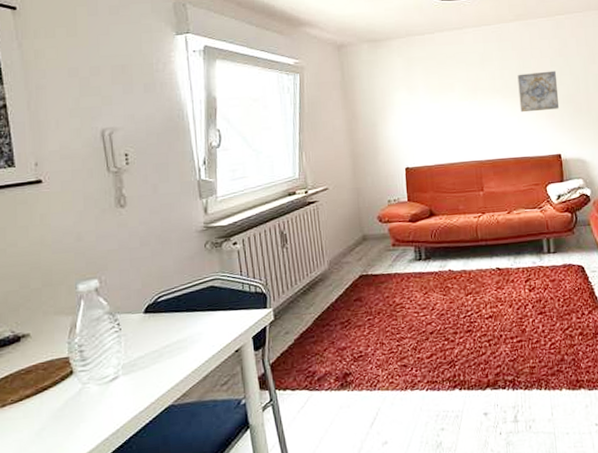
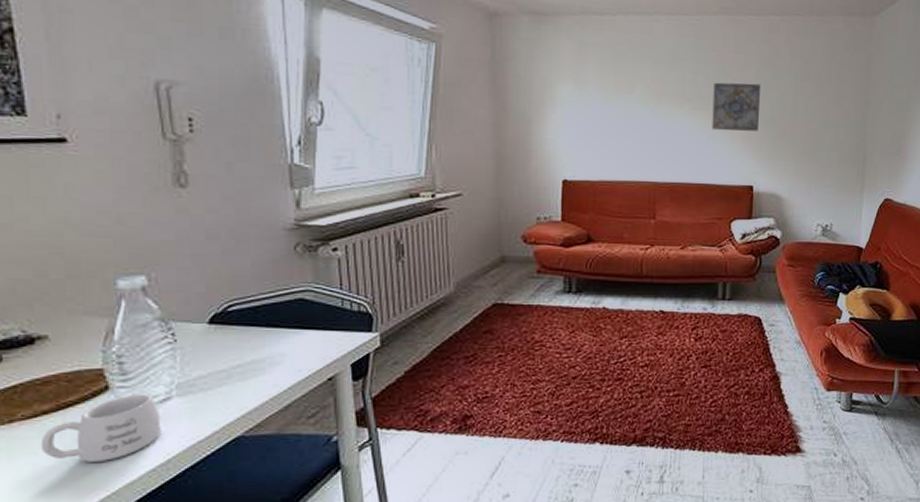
mug: none [24,375,112,436] -> present [40,394,161,462]

